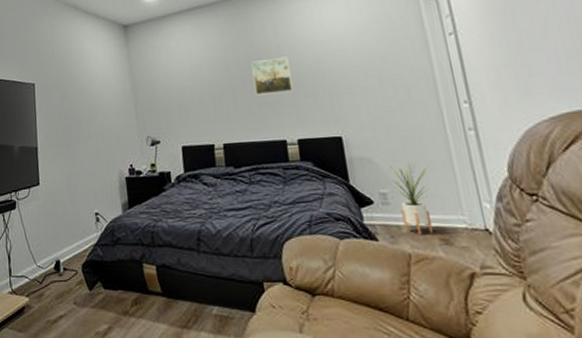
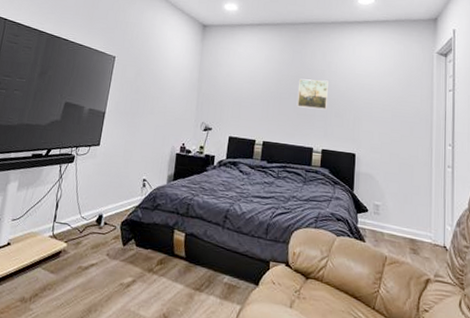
house plant: present [390,161,434,235] -> none [384,184,414,243]

